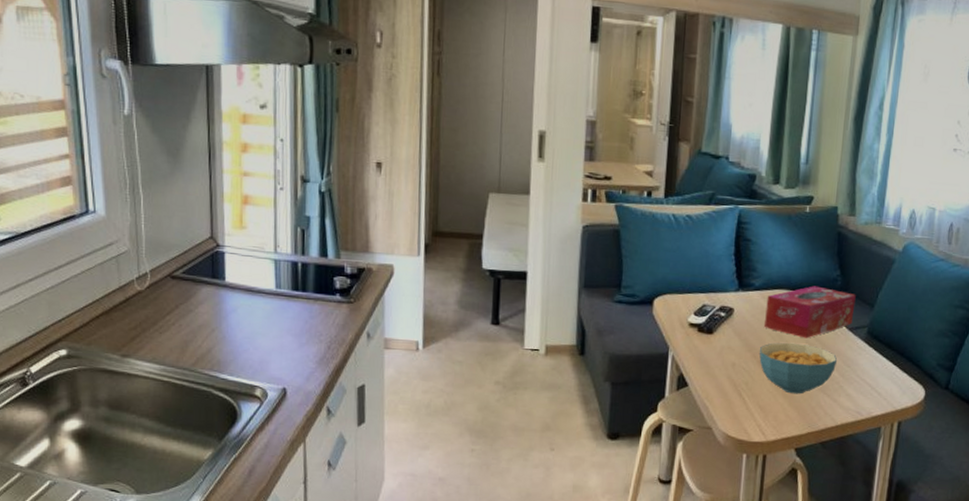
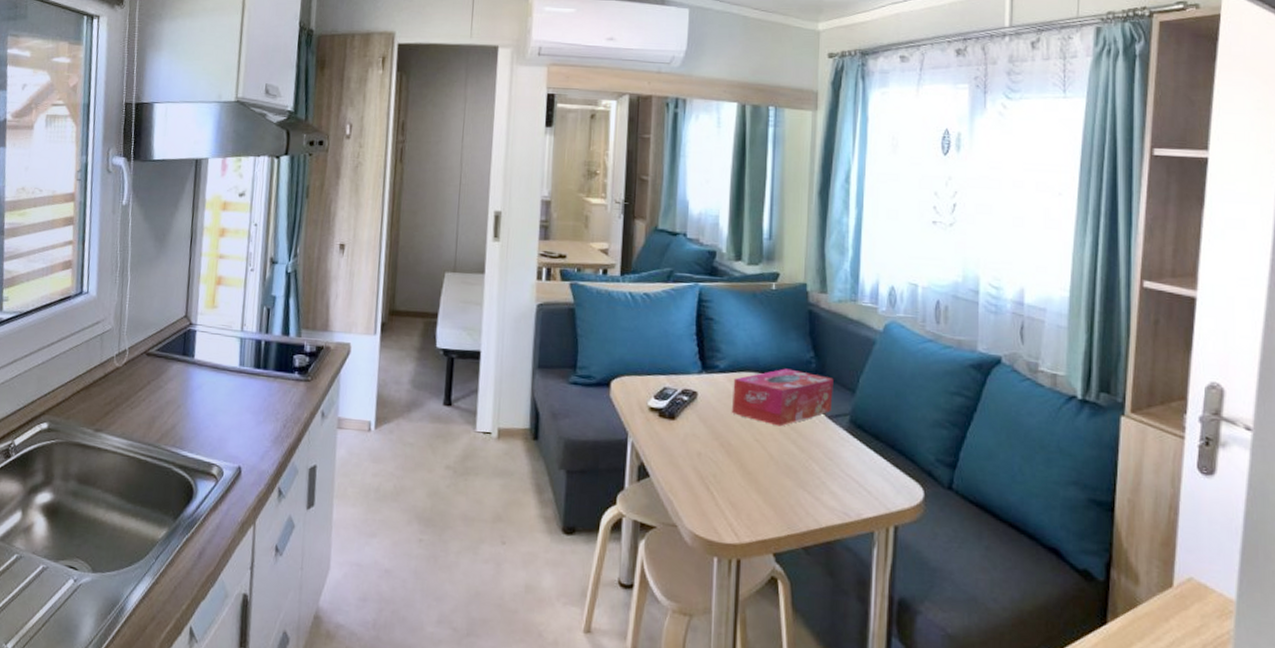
cereal bowl: present [759,342,838,394] -> none [728,430,817,490]

